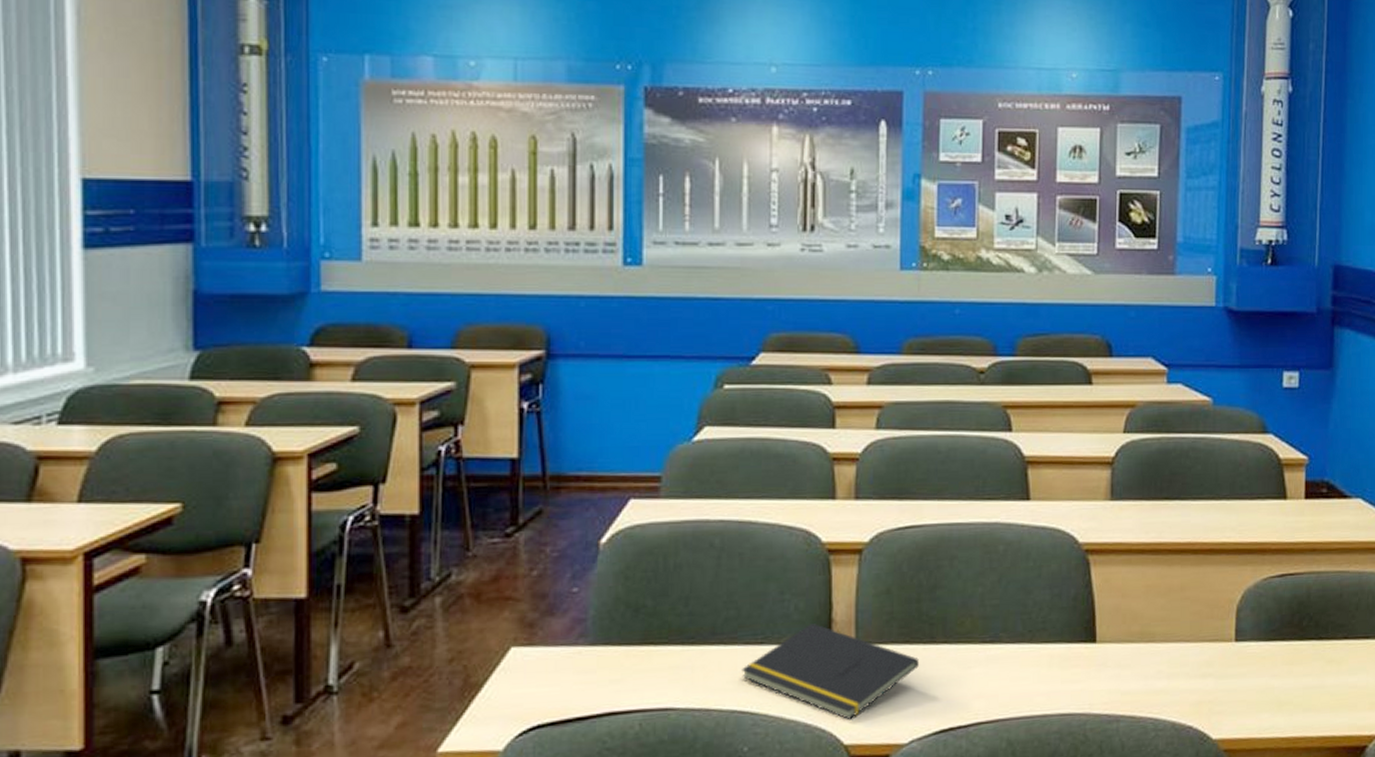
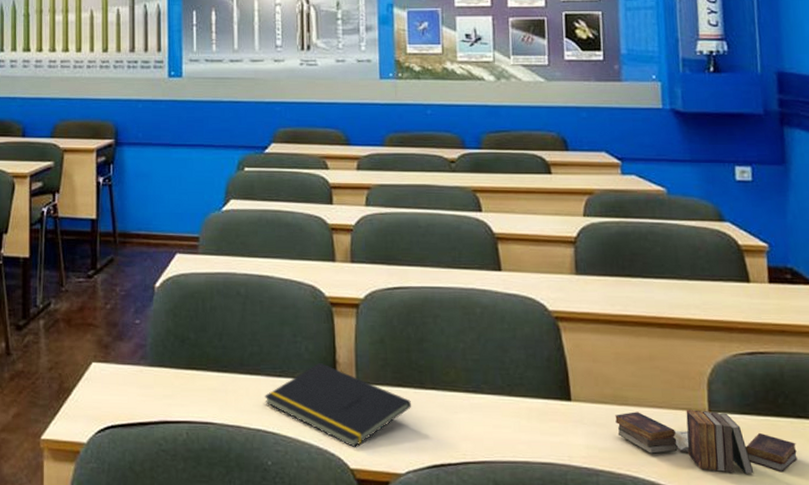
book: none [1141,640,1315,704] -> present [615,409,797,474]

